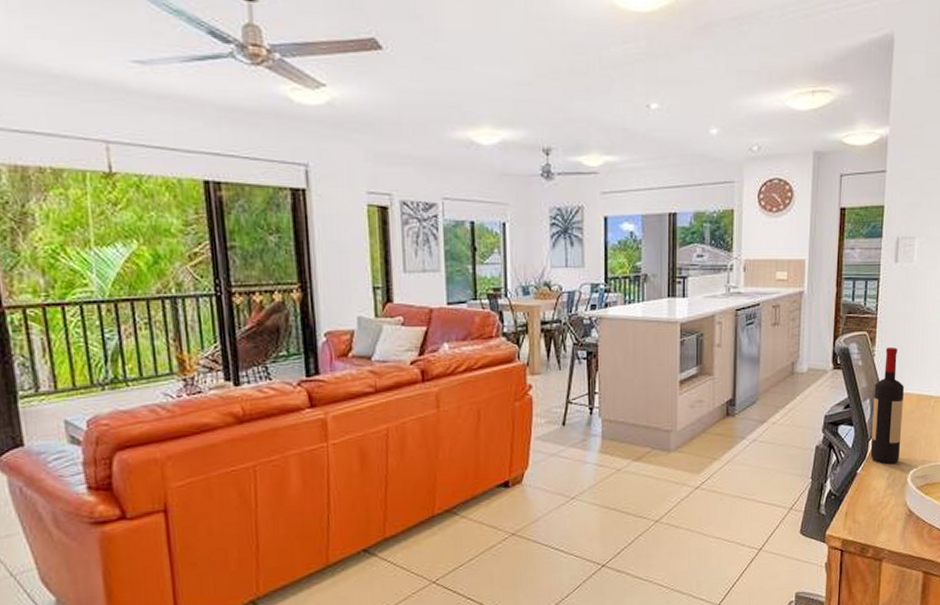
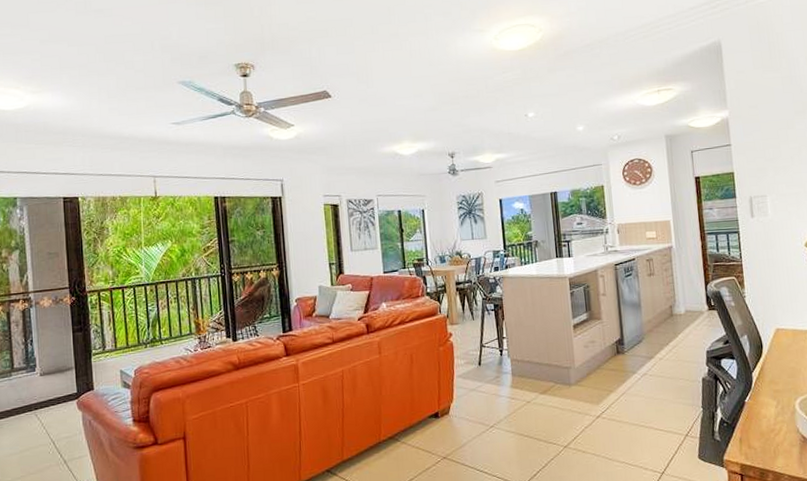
wine bottle: present [870,346,904,464] -> none [749,288,785,393]

